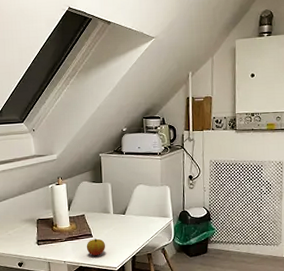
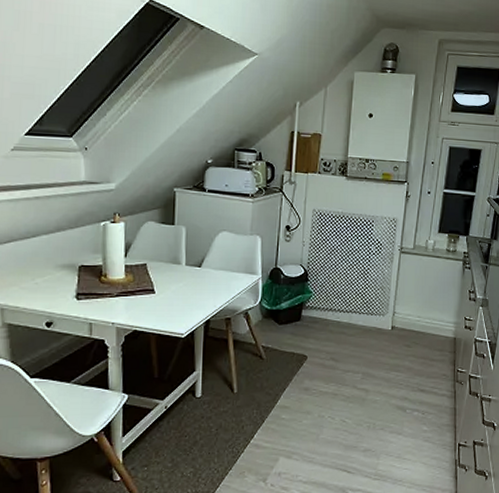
apple: present [86,238,105,256] -> none [145,295,171,317]

